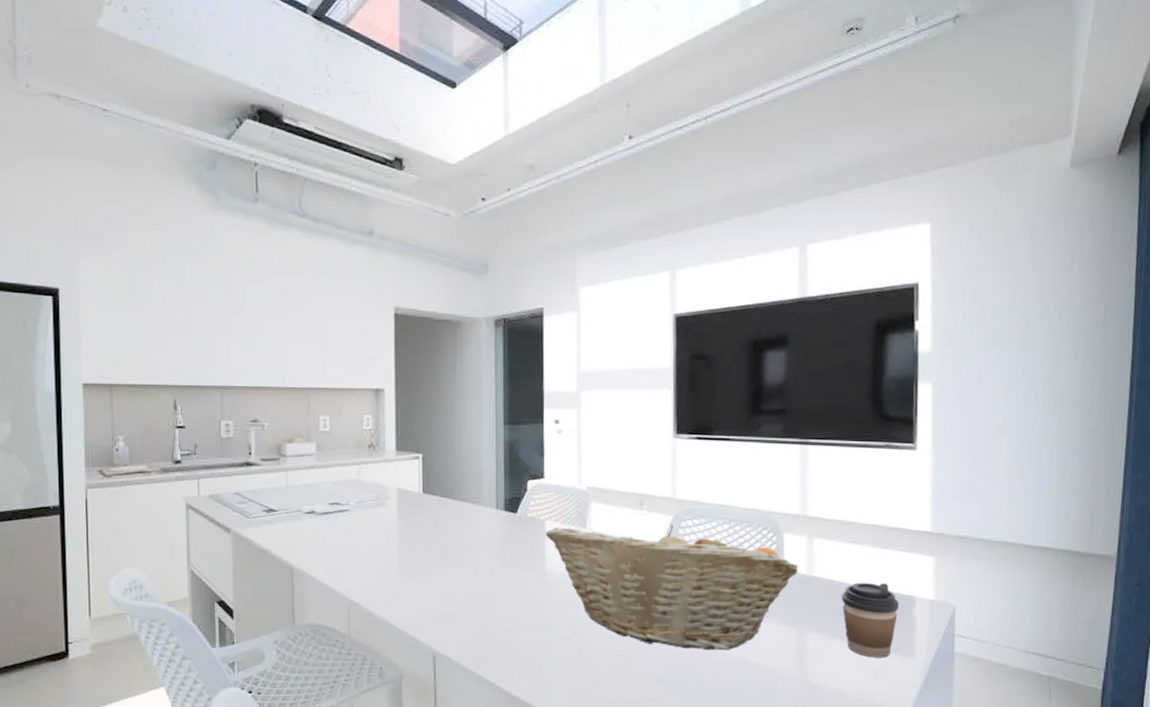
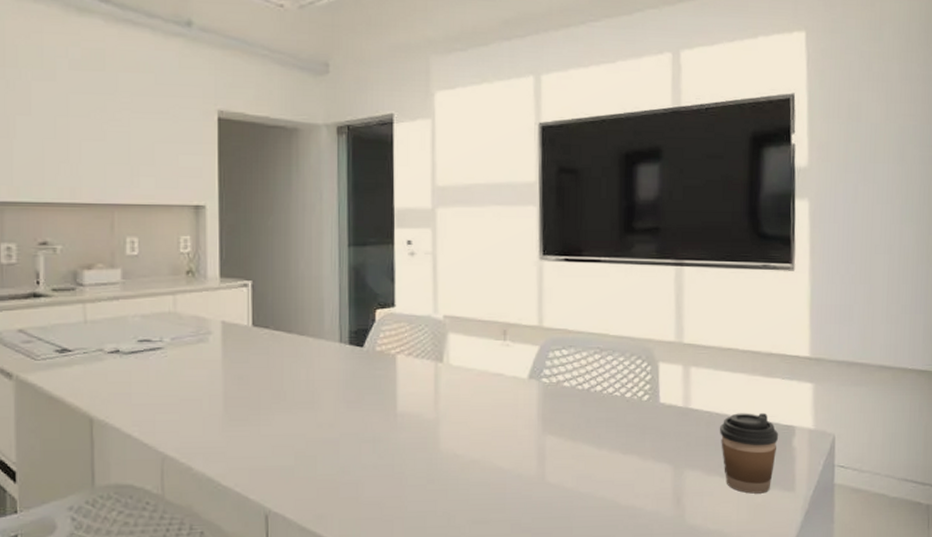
fruit basket: present [545,524,798,650] -> none [397,355,674,494]

